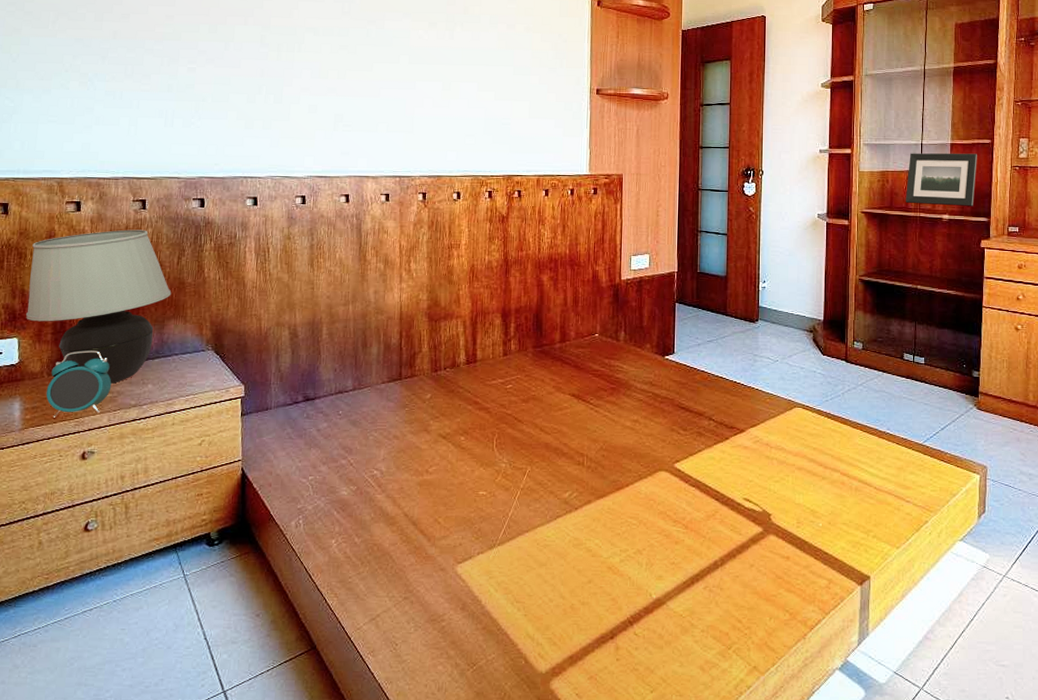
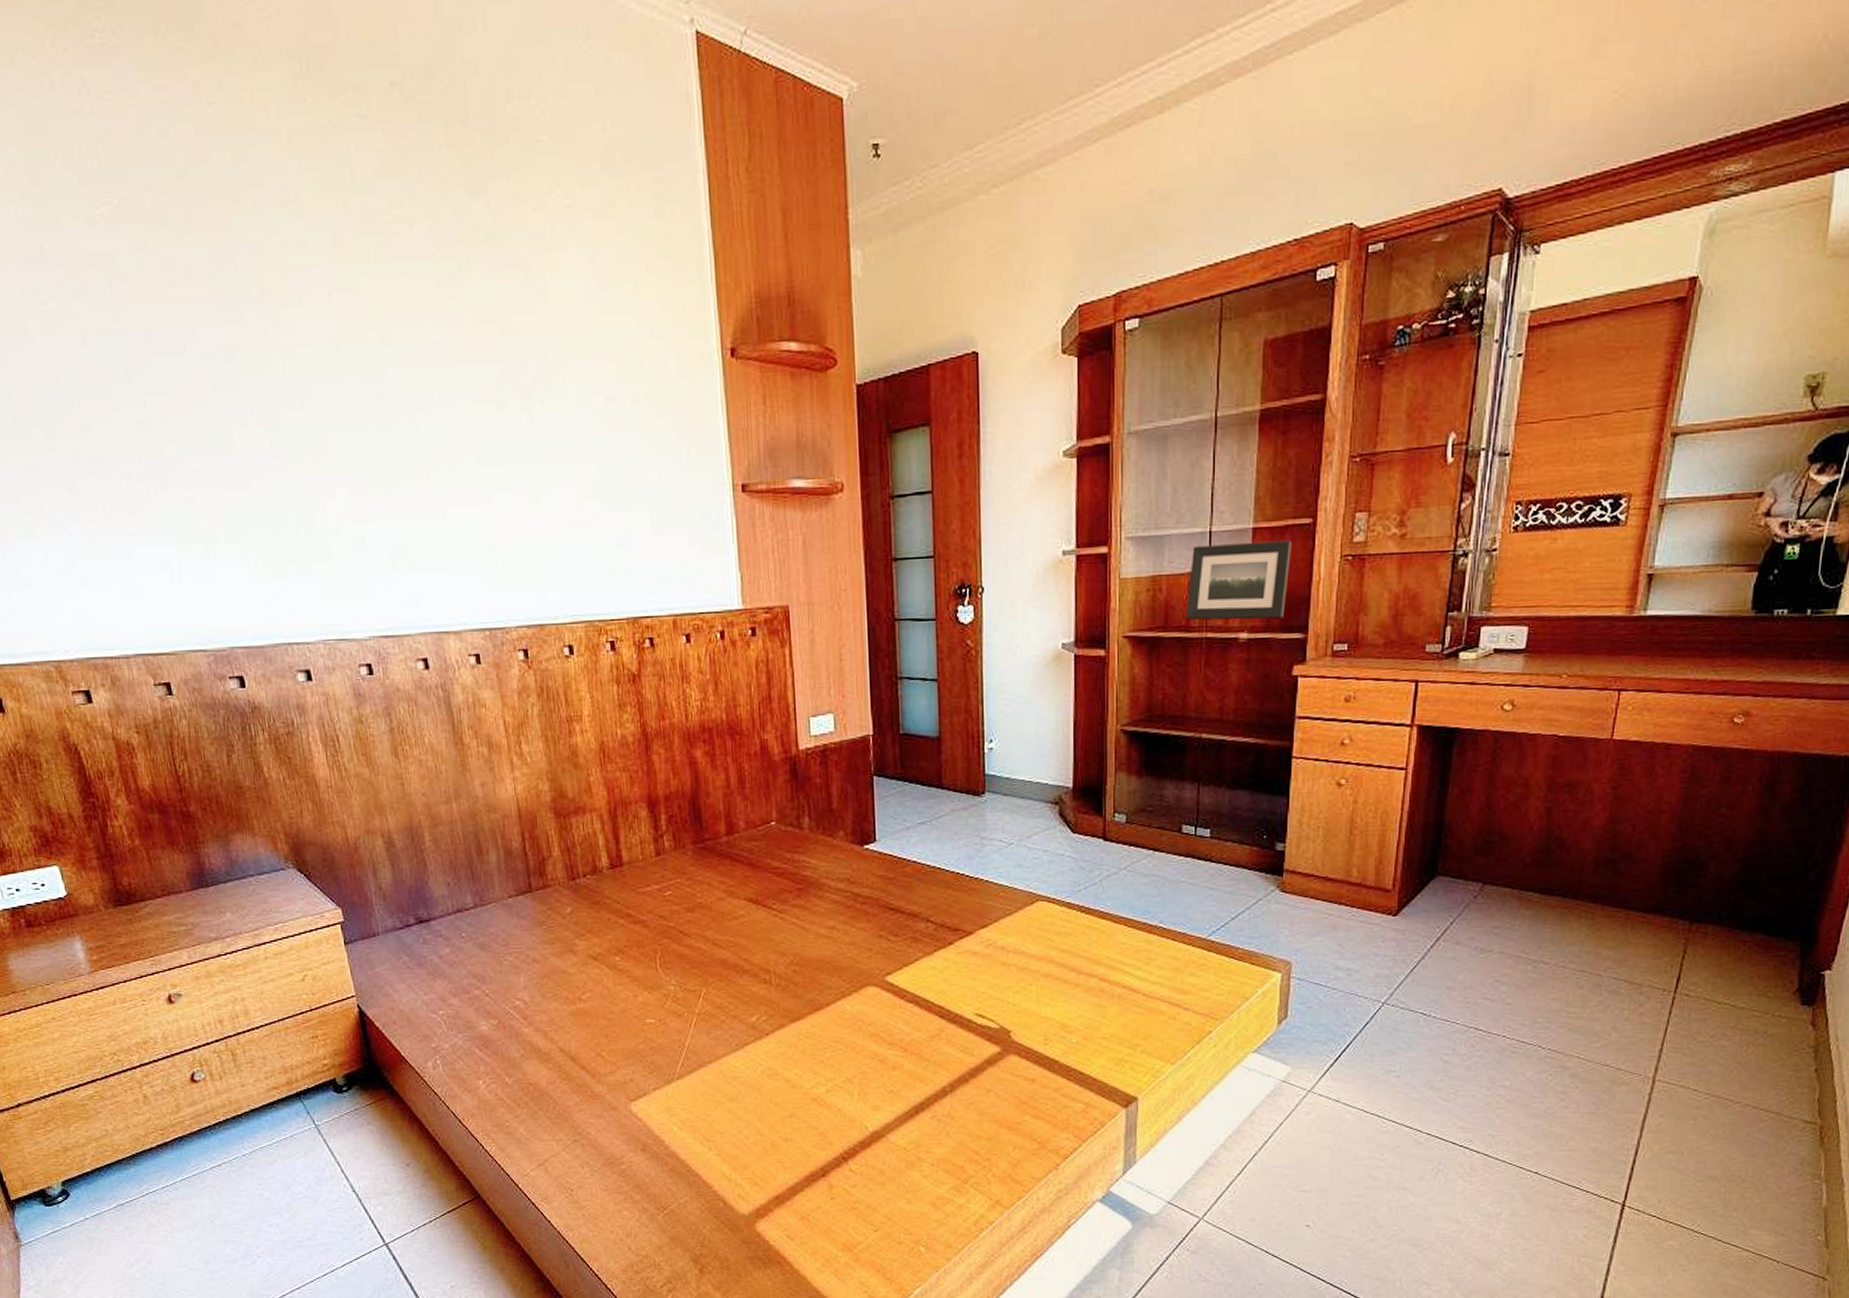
table lamp: present [26,229,172,384] -> none [45,722,230,914]
alarm clock: present [46,350,112,419] -> none [107,876,184,959]

